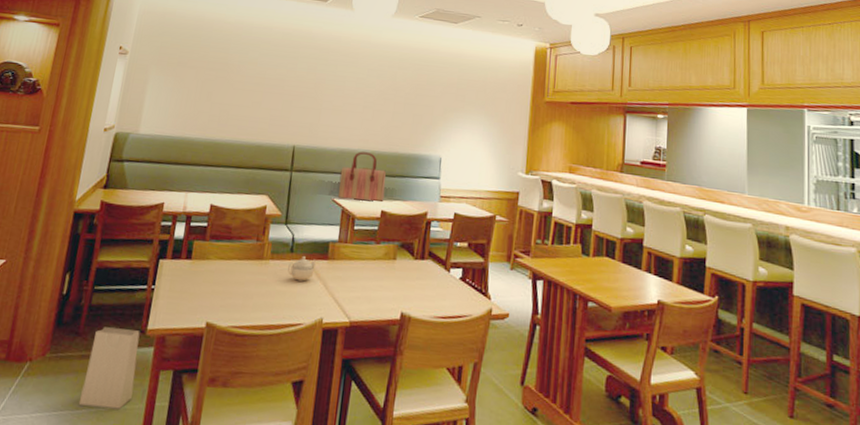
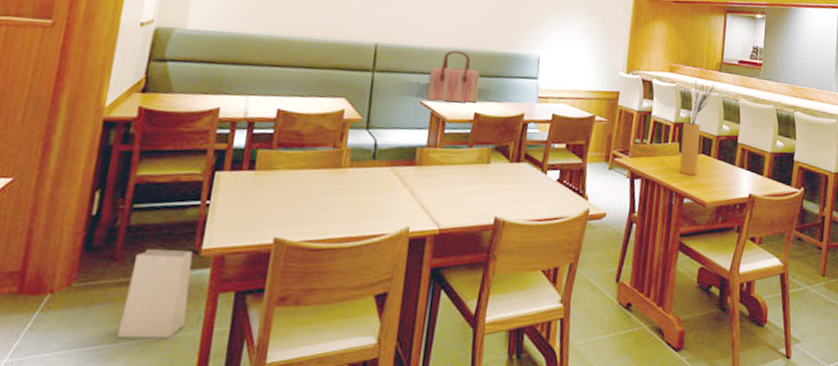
teapot: present [288,255,316,282] -> none [369,162,402,190]
vase: none [582,181,617,279] -> present [679,80,715,176]

